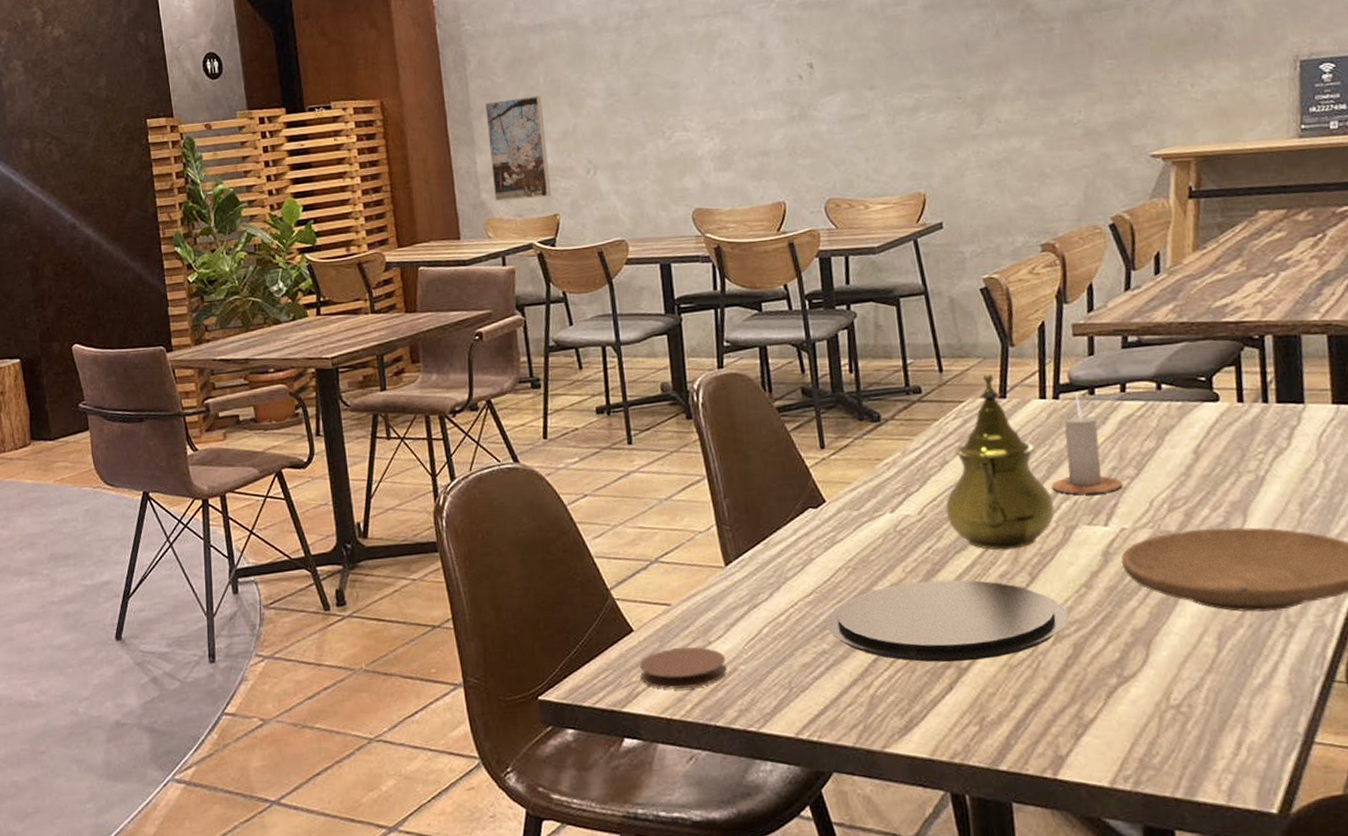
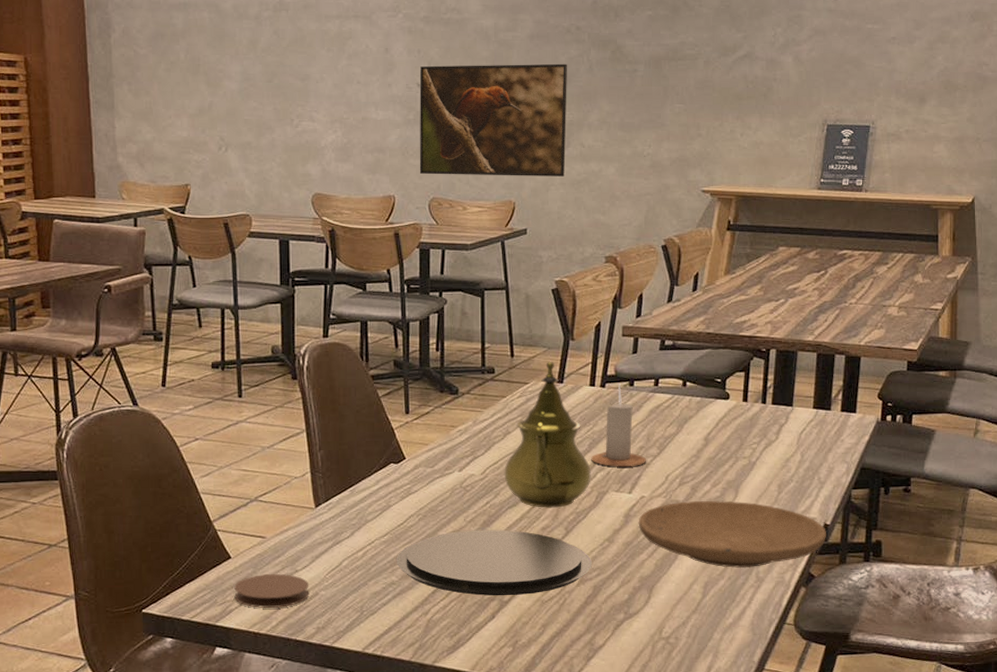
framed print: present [485,95,551,202] -> none [127,70,184,167]
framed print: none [801,32,981,174] -> present [419,63,568,177]

